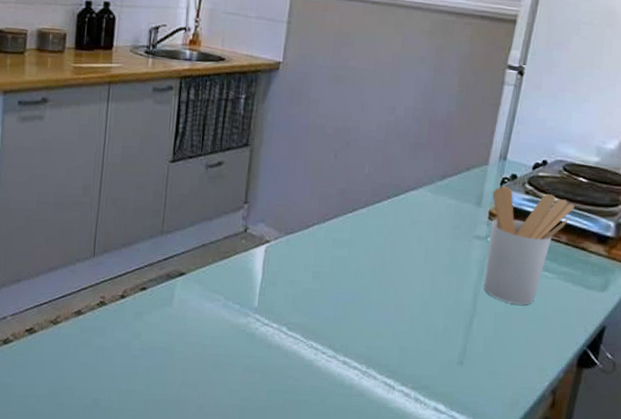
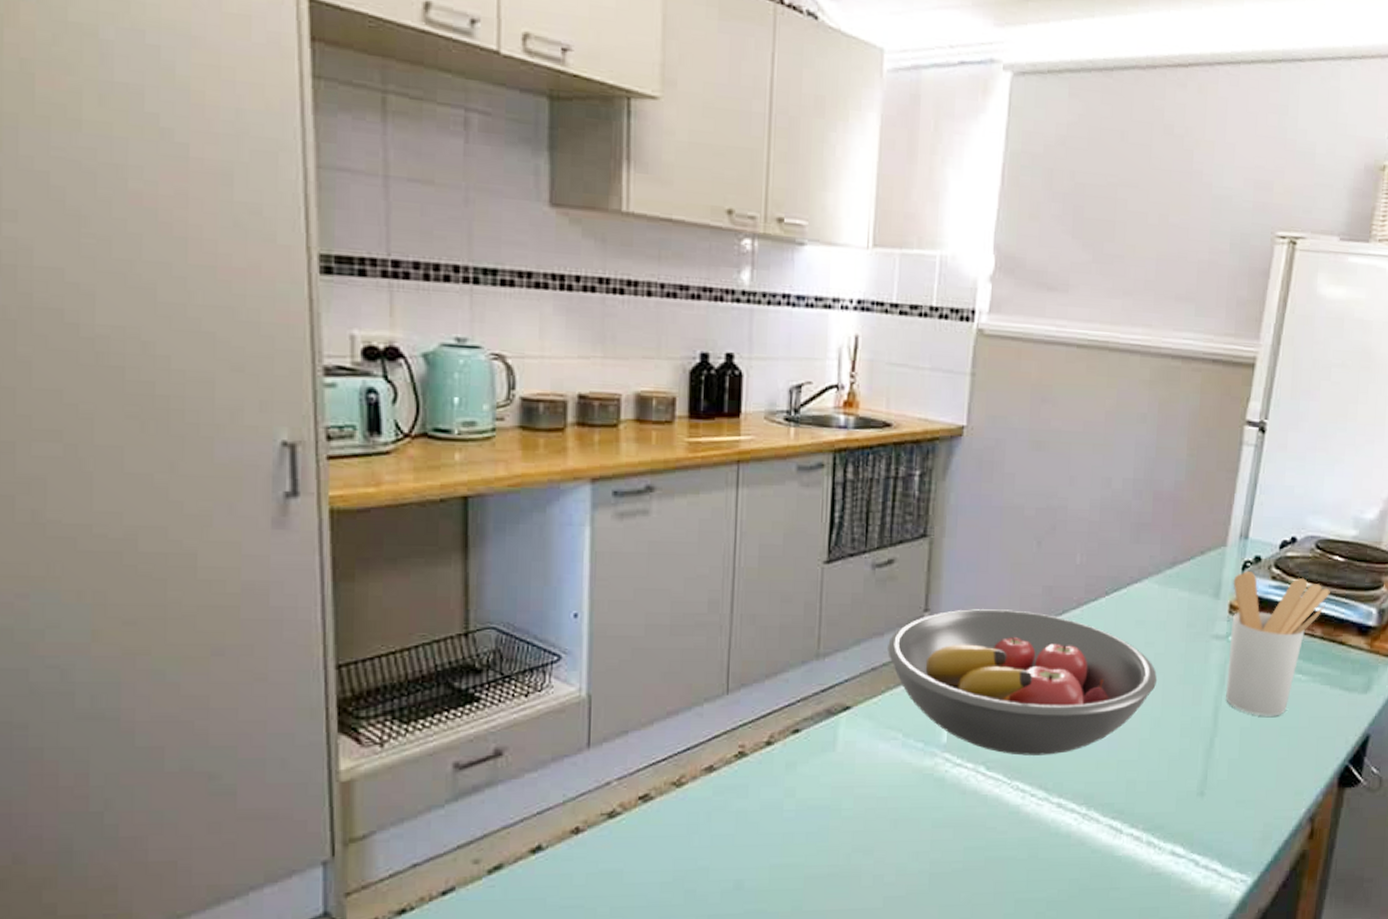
fruit bowl: none [215,203,428,323] -> present [887,609,1158,756]

